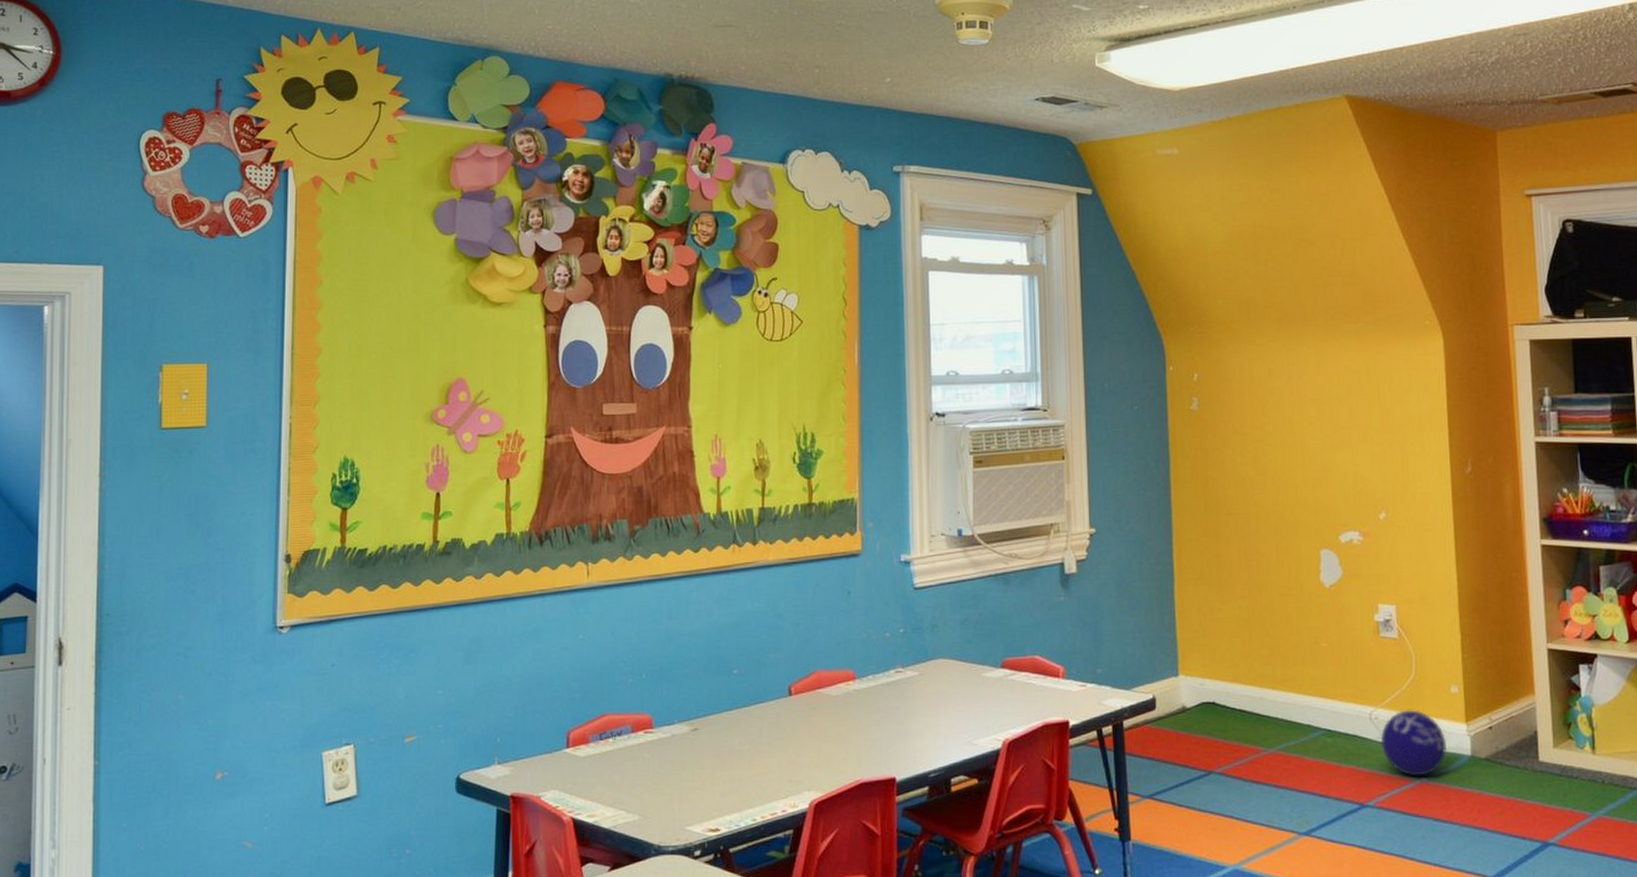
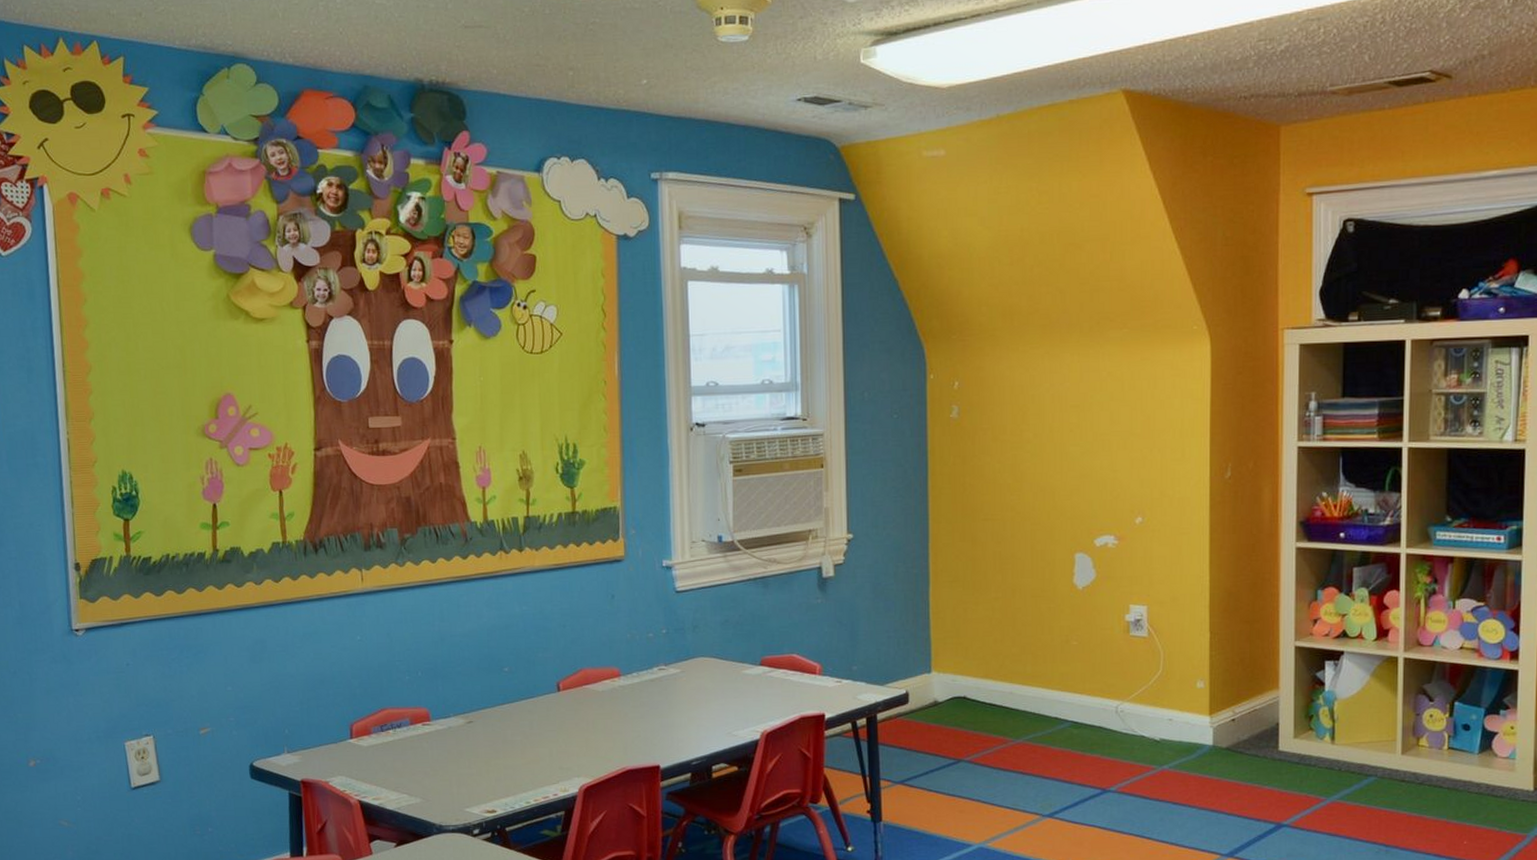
ball: present [1380,710,1448,777] -> none [1125,703,1190,765]

